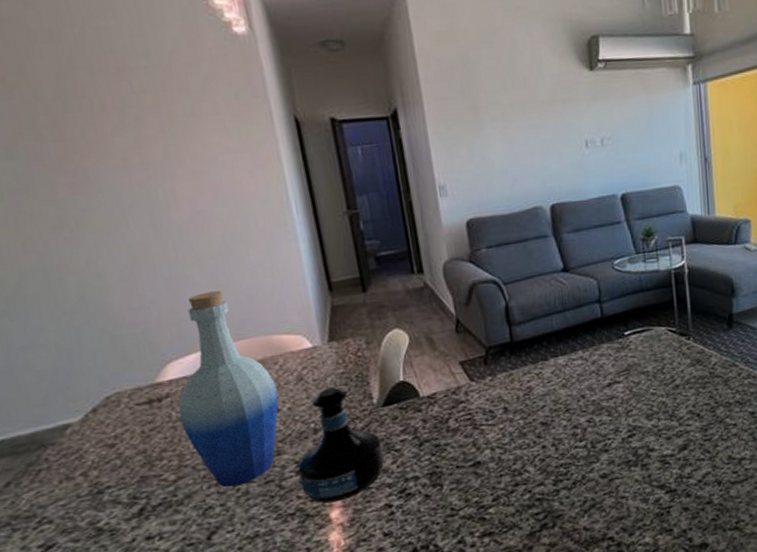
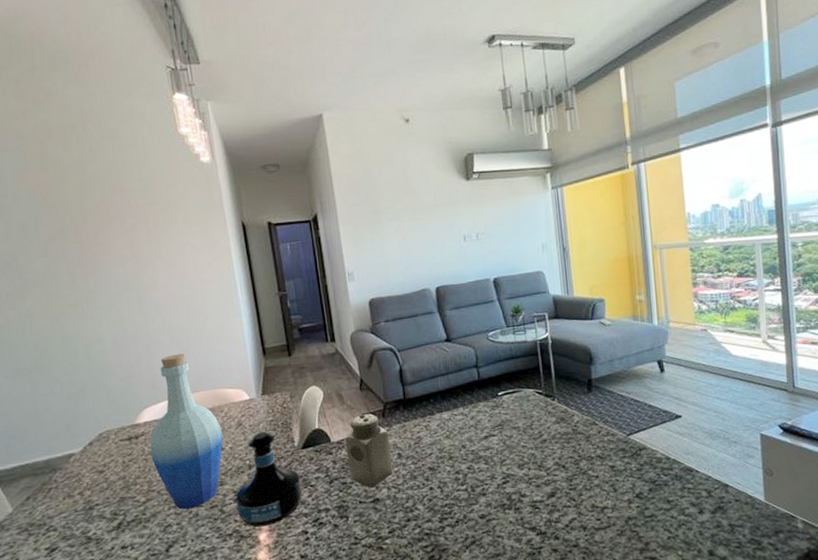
salt shaker: none [437,361,498,450] -> present [345,414,394,488]

